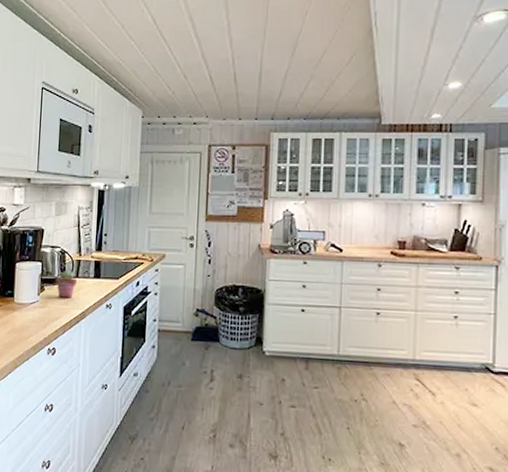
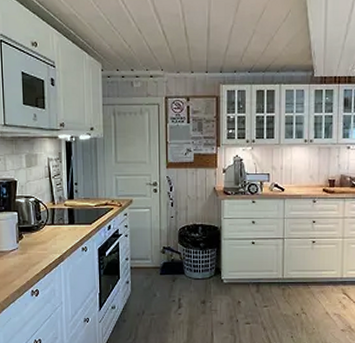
potted succulent: present [56,270,78,298] -> none [33,218,54,244]

